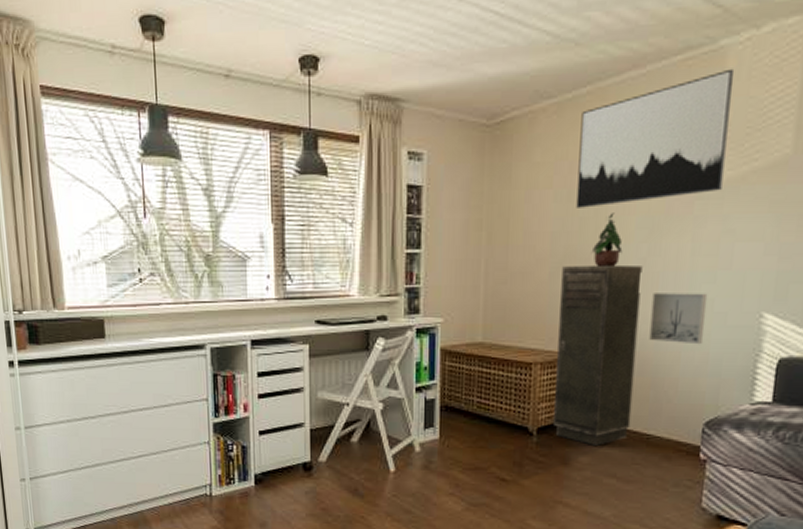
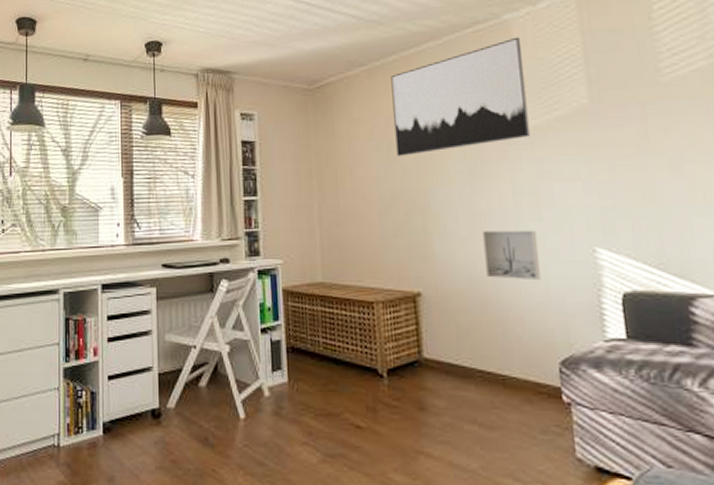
storage cabinet: present [552,264,643,446] -> none [391,205,483,388]
potted plant: present [591,213,623,266] -> none [416,159,447,207]

